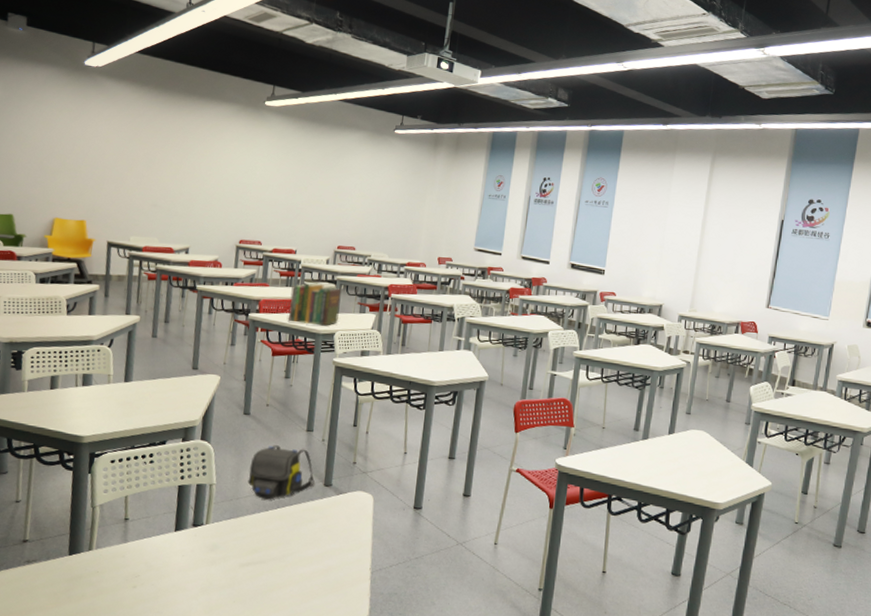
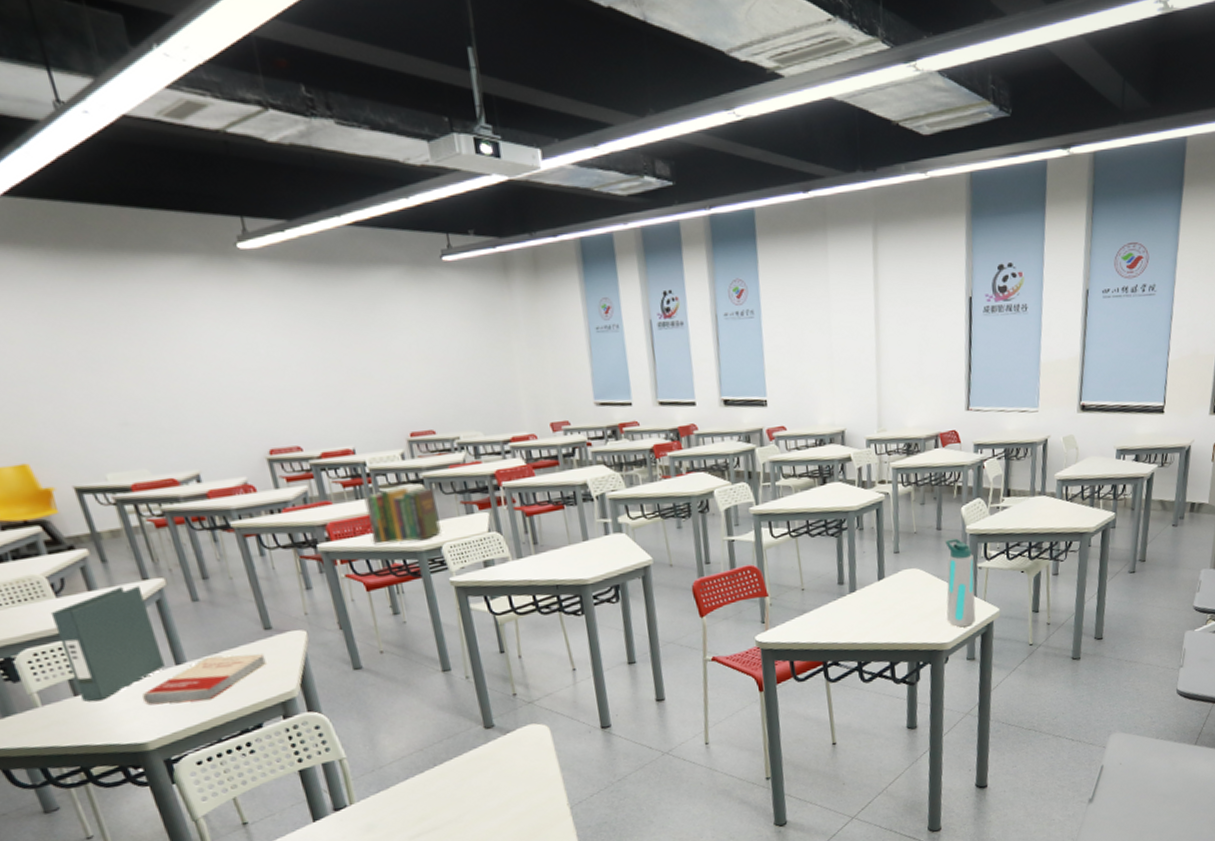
binder: none [54,316,123,397] -> present [50,585,165,702]
book: none [93,380,186,415] -> present [141,654,267,705]
shoulder bag: present [247,445,316,500] -> none [382,693,473,761]
water bottle: none [722,412,755,493] -> present [945,538,976,628]

